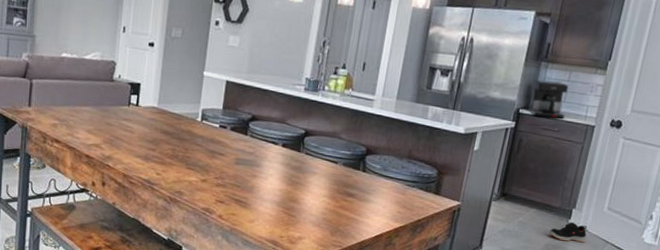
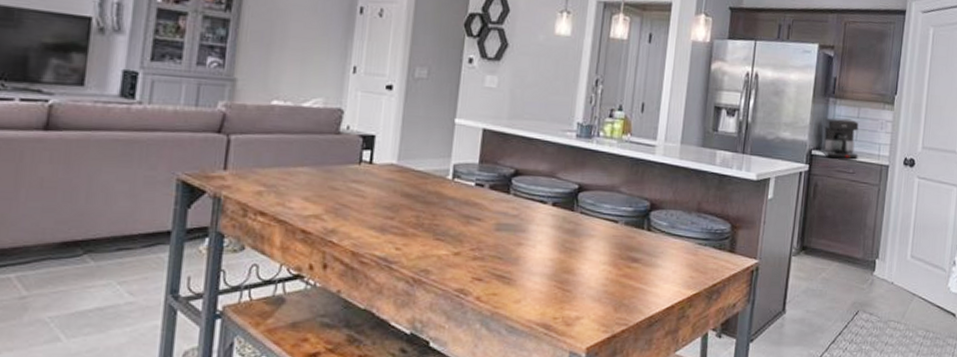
shoe: present [548,222,588,243] -> none [854,275,893,298]

